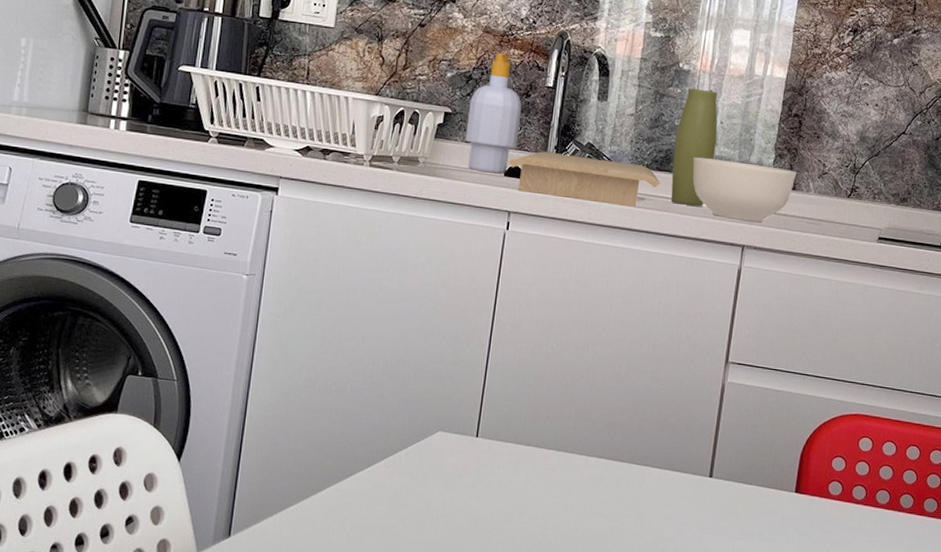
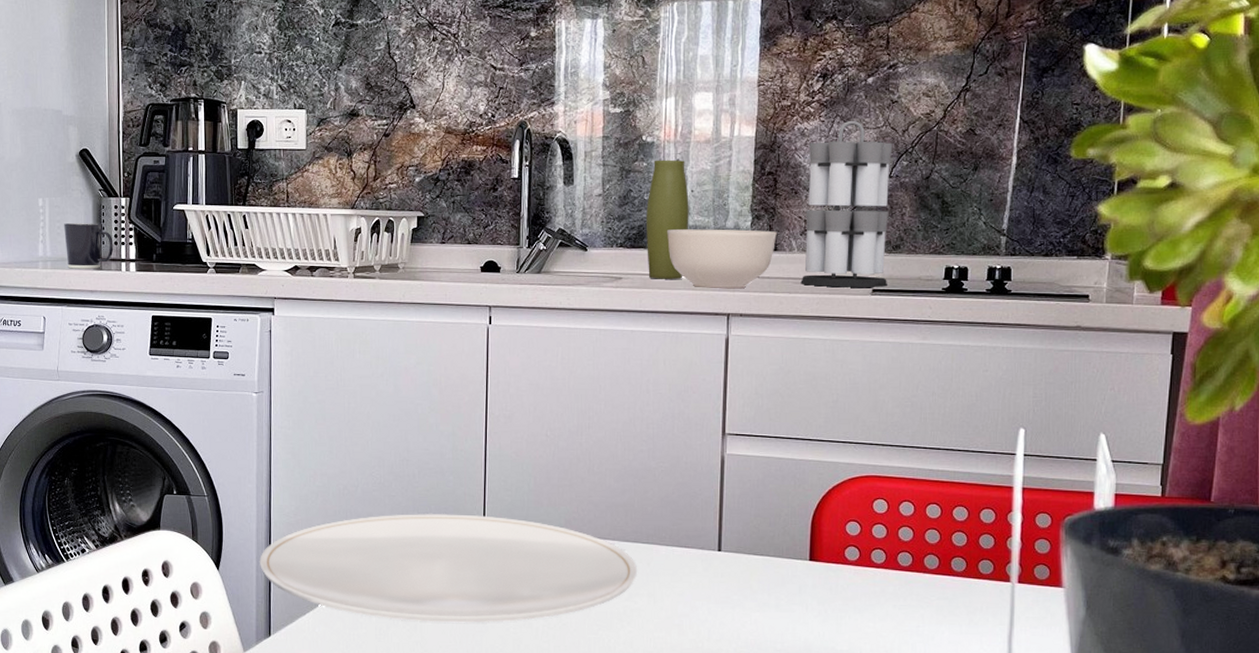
mug: none [46,69,104,123] -> present [63,223,114,270]
plate: none [227,416,628,536] -> present [259,513,637,623]
soap bottle: present [465,53,522,174] -> none [439,152,491,271]
cutting board: present [508,151,660,208] -> none [483,242,636,288]
spice rack: none [814,75,910,236] -> present [800,120,893,288]

